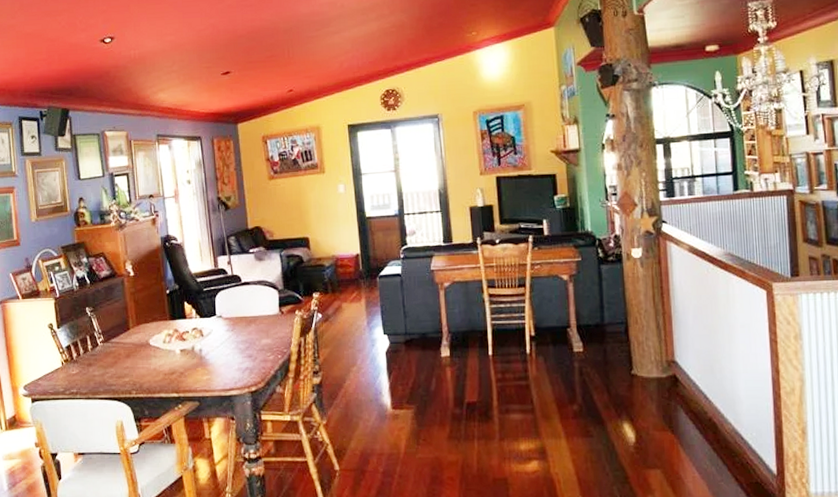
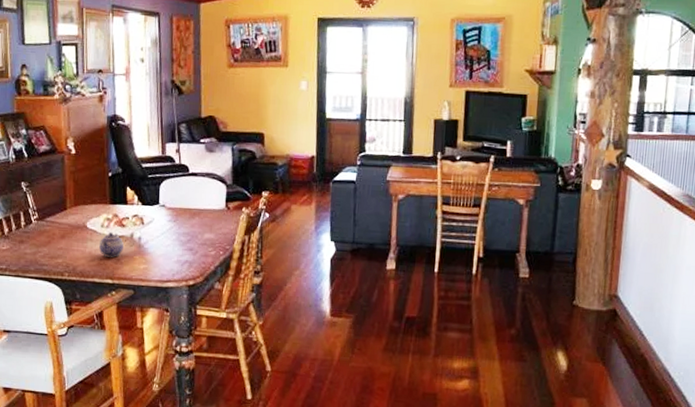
teapot: none [162,347,186,371] -> present [98,232,124,257]

